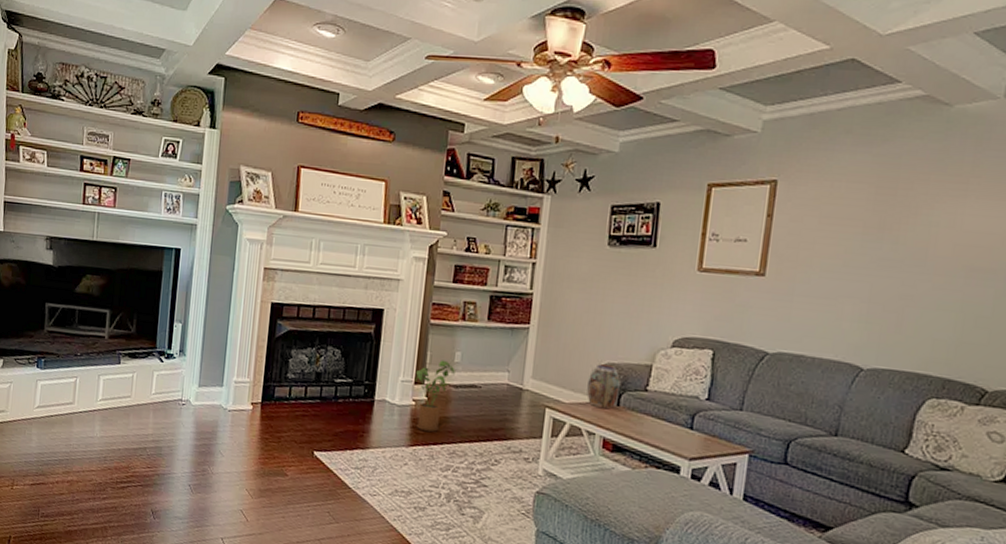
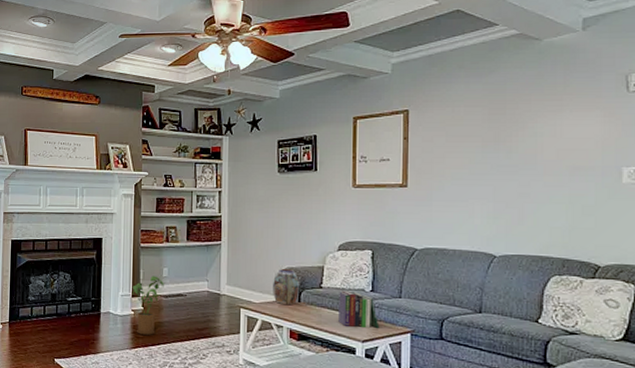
books: none [663,396,713,446] -> present [338,290,380,329]

